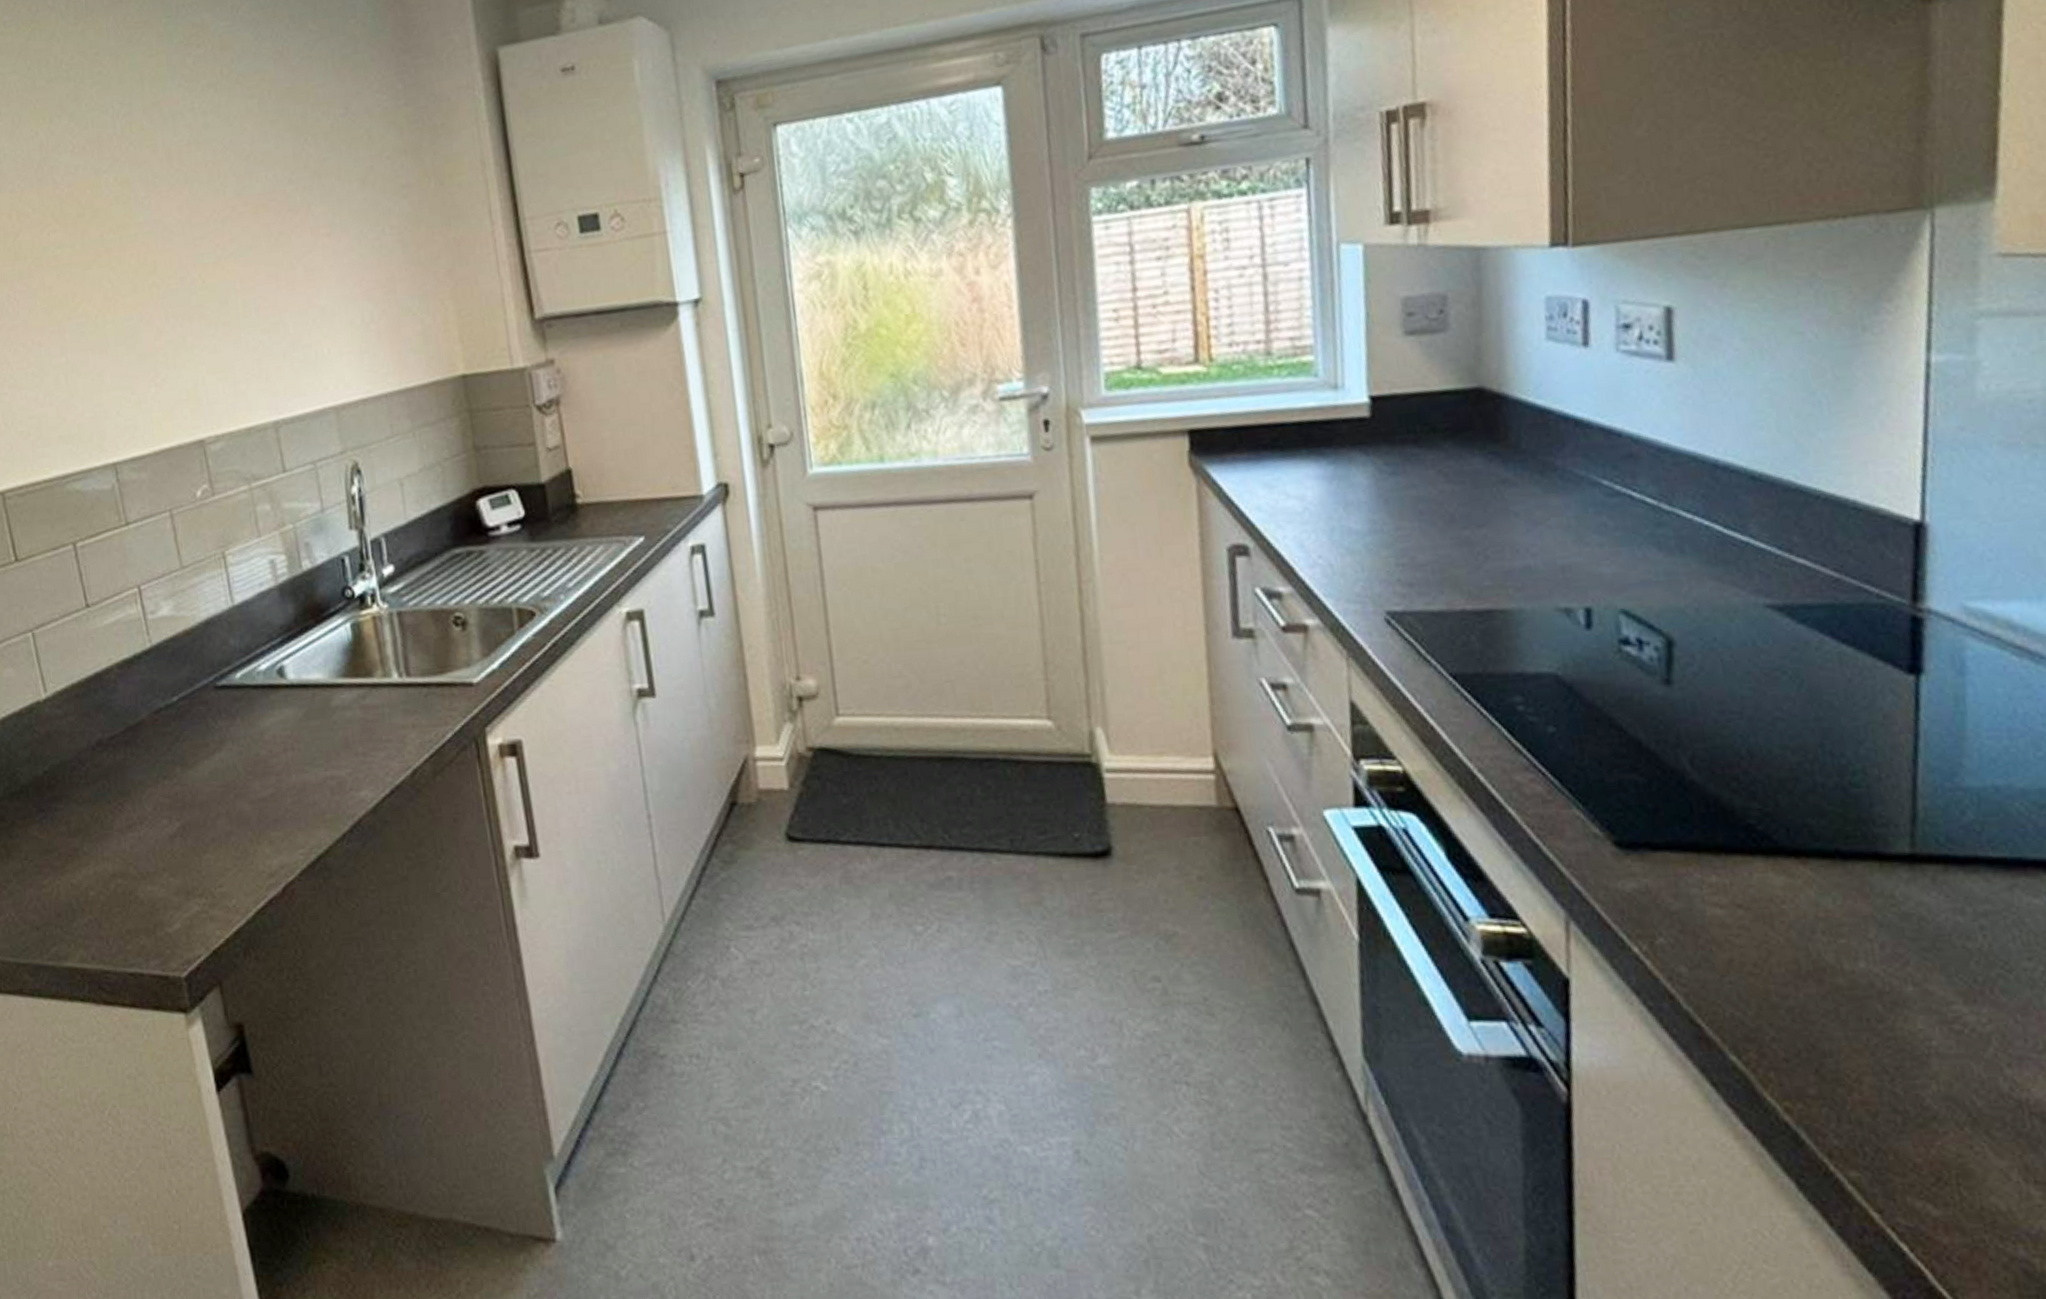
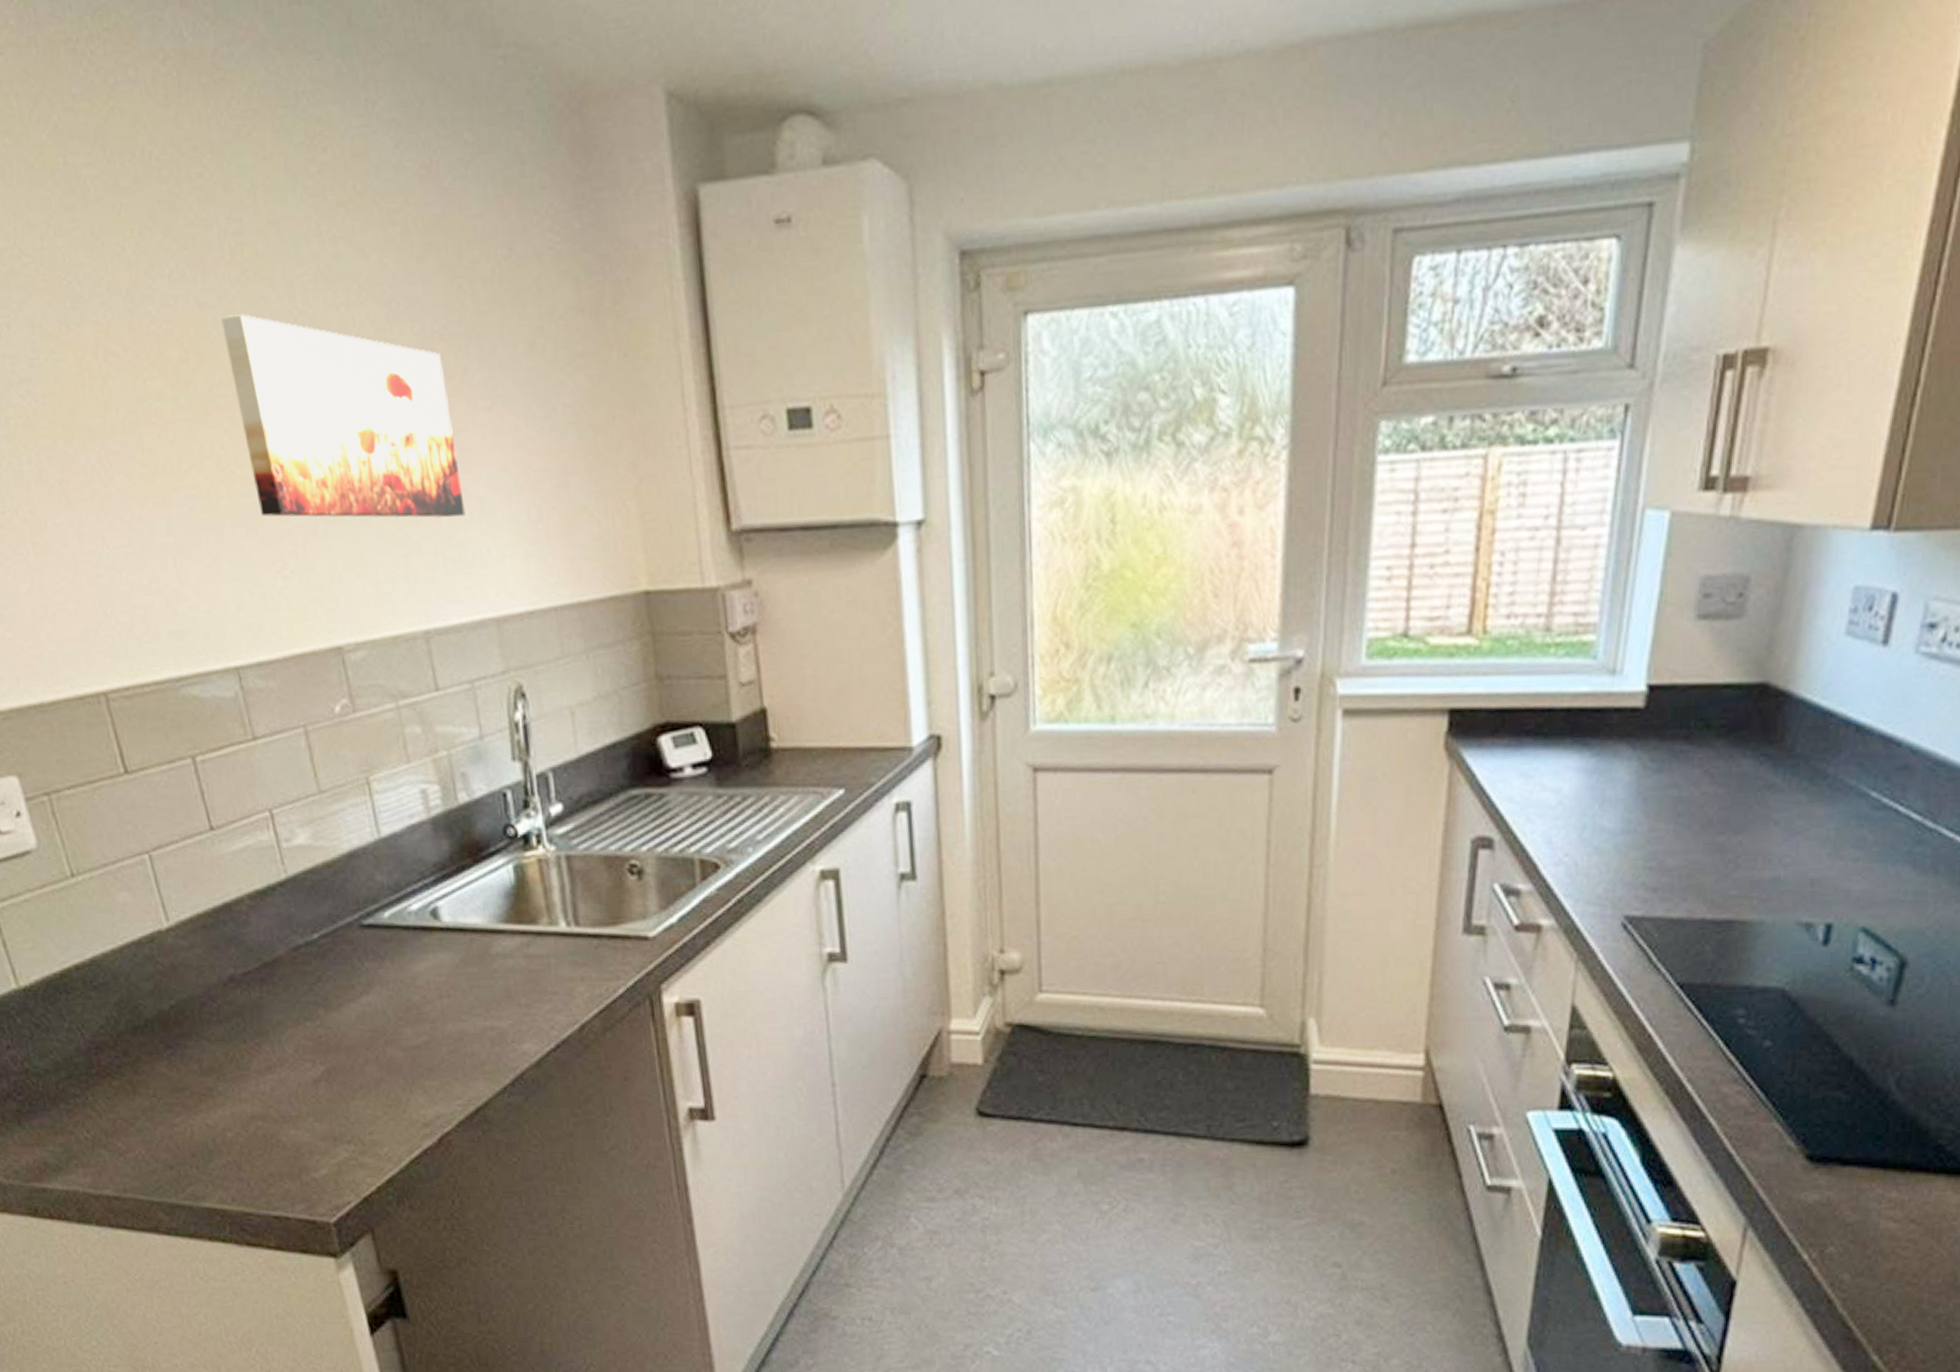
wall art: none [112,175,309,336] -> present [221,314,466,518]

